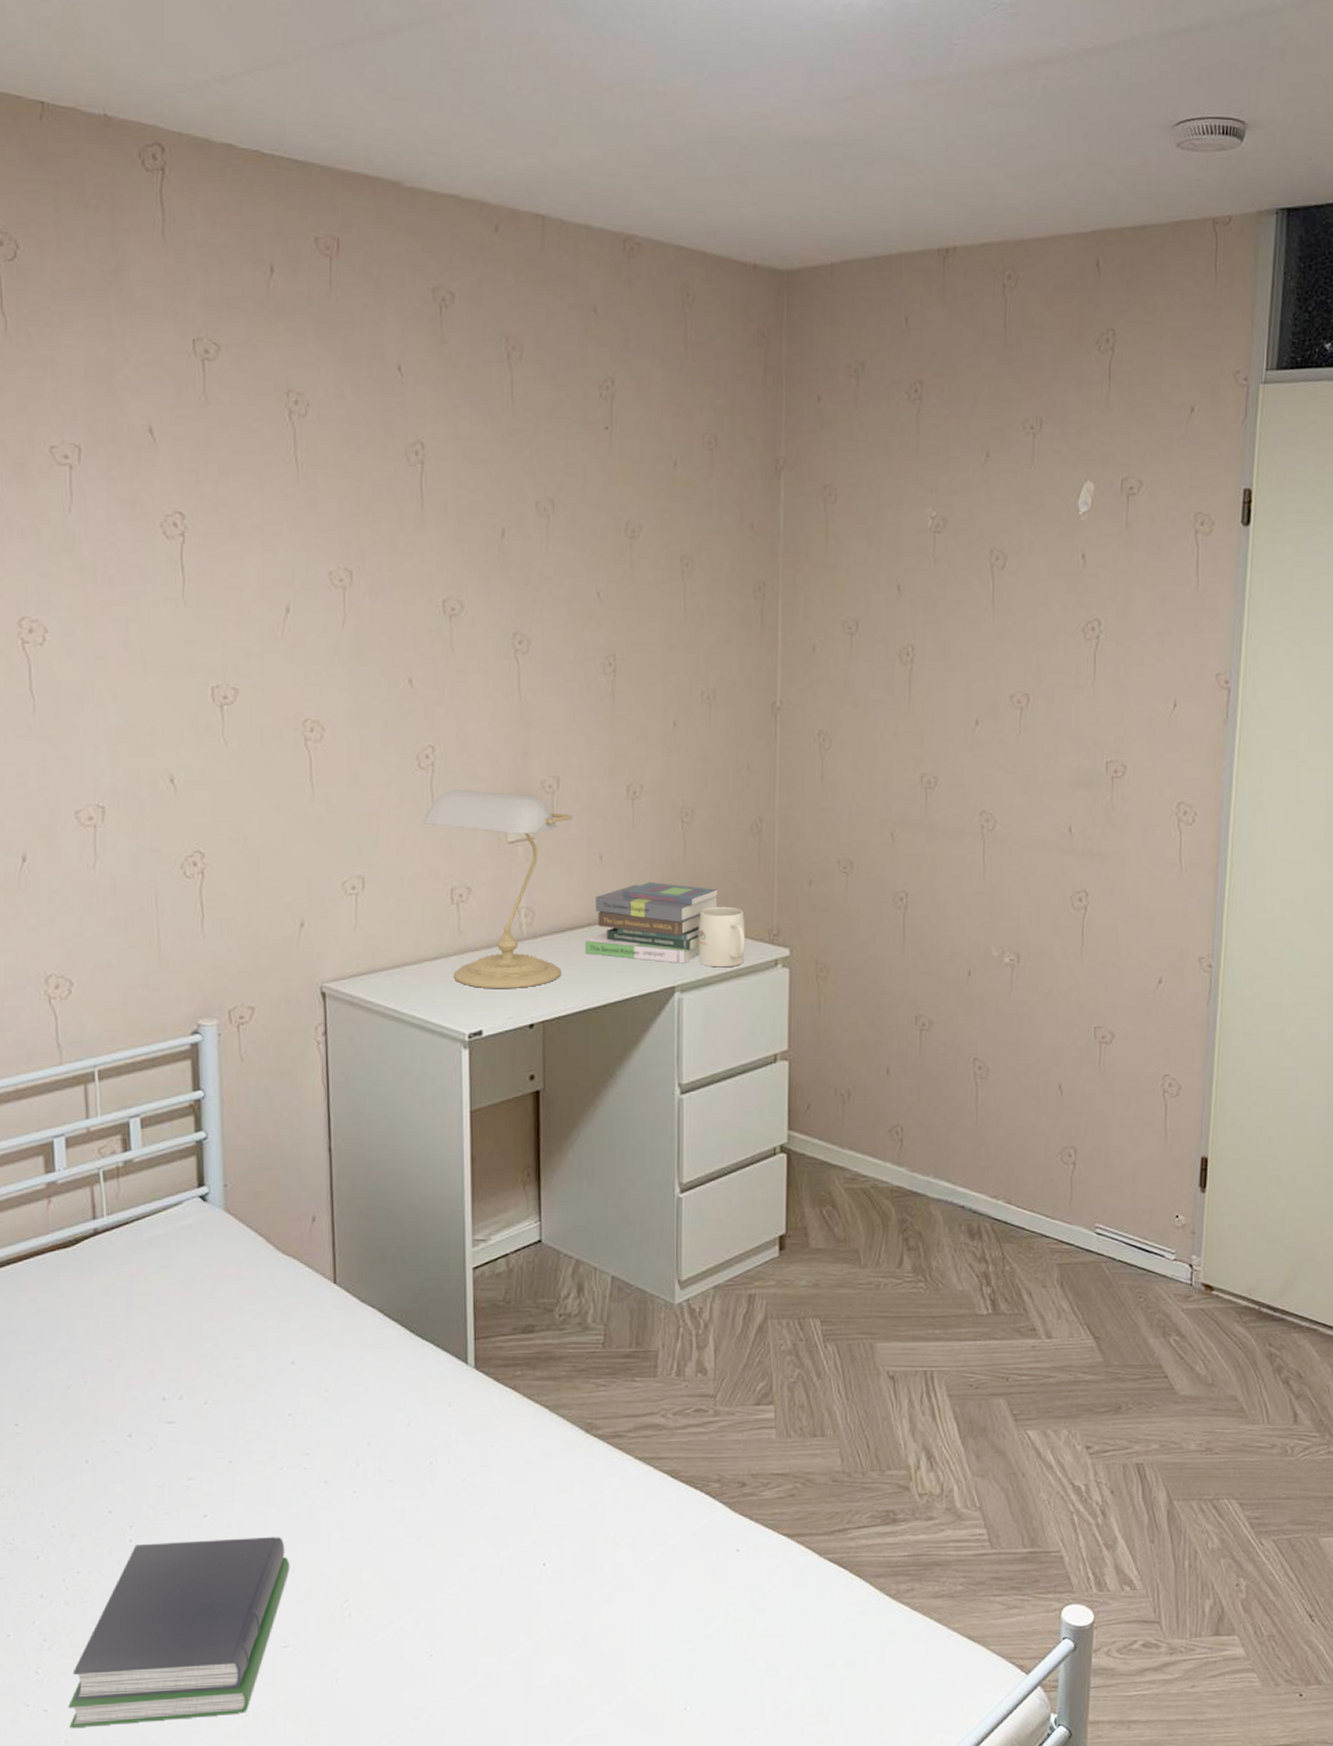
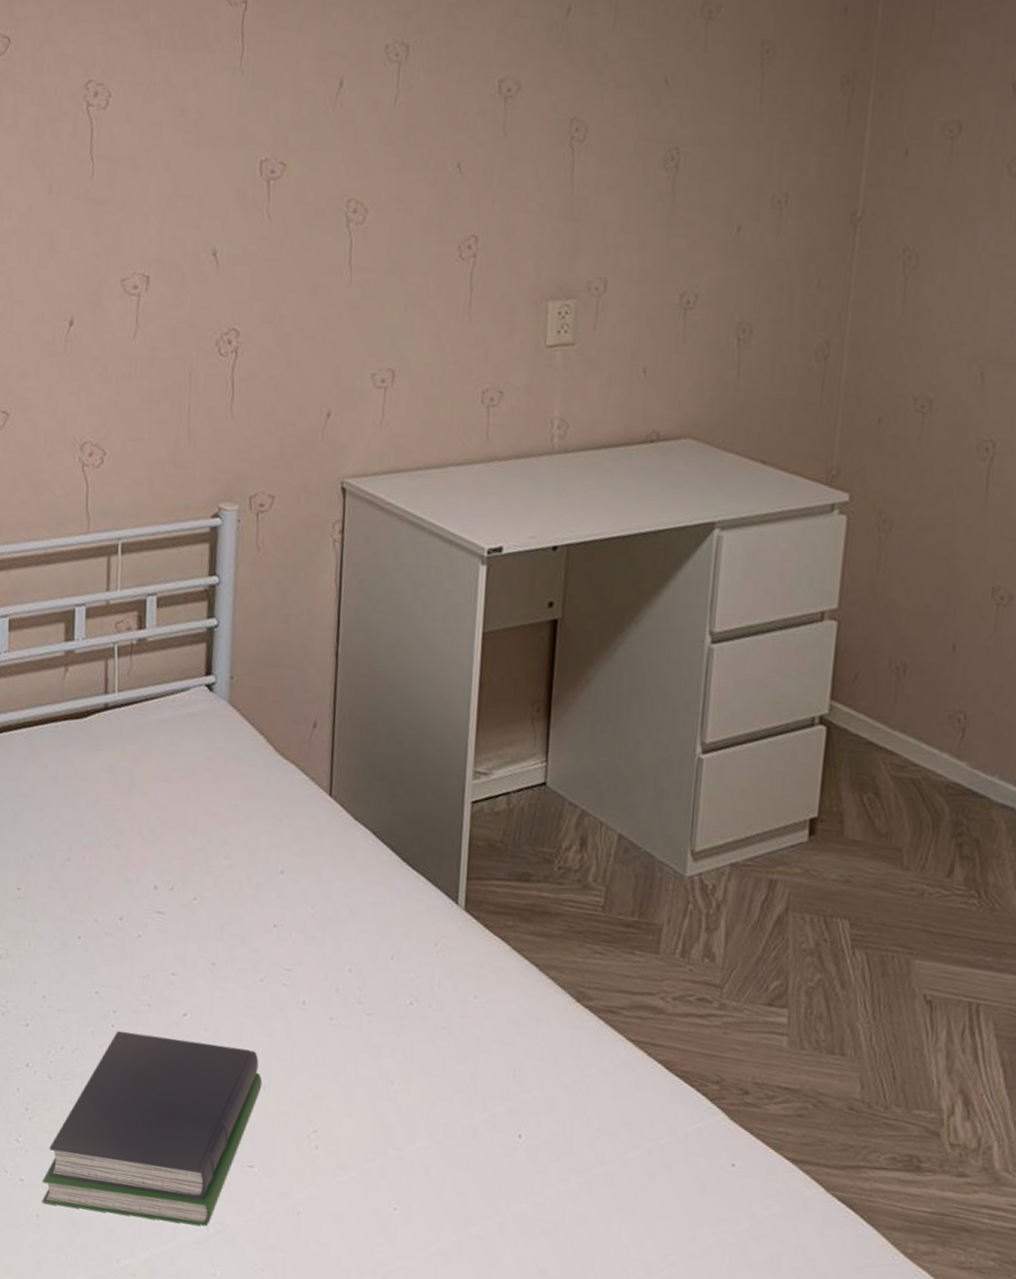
desk lamp: present [423,788,573,989] -> none [459,283,618,506]
books: present [584,882,718,964] -> none [618,403,772,498]
mug: present [698,906,746,968] -> none [744,437,801,508]

